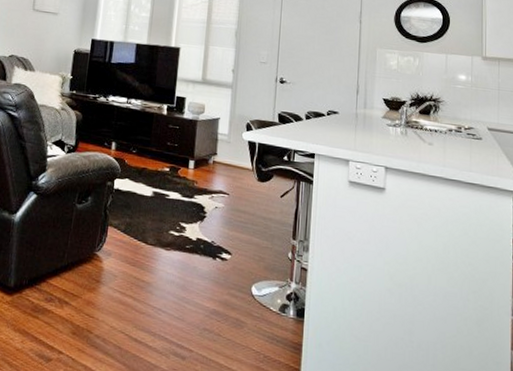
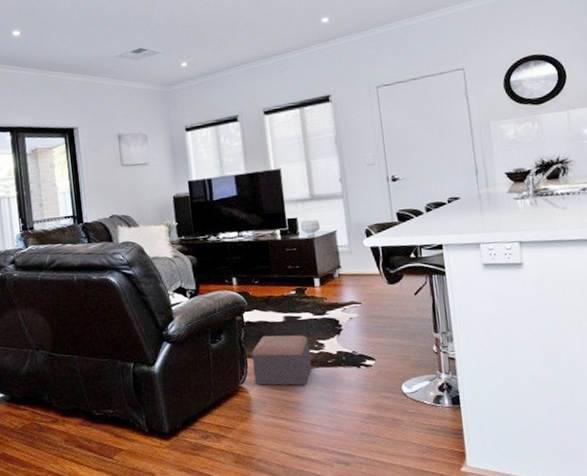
footstool: none [110,207,172,267] -> present [252,335,312,386]

